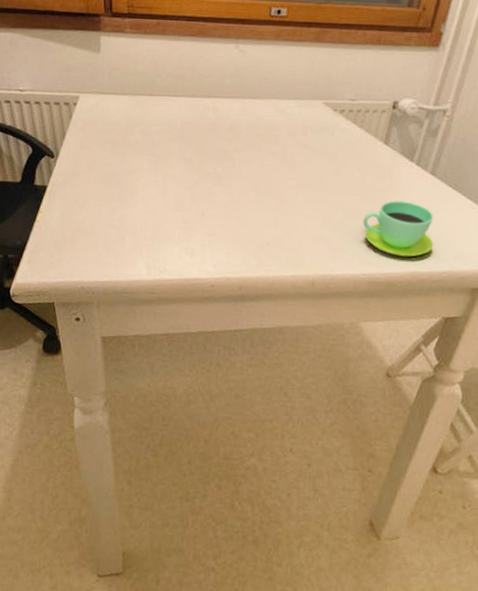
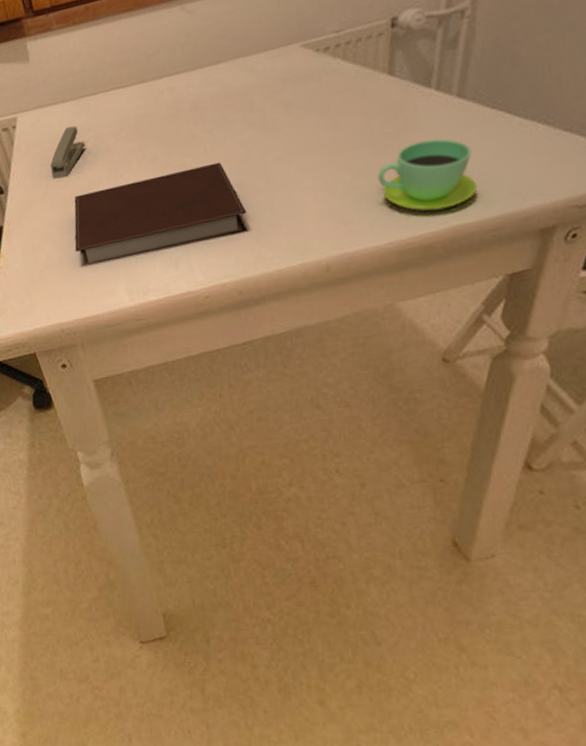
stapler: none [100,116,135,159] -> present [49,126,86,179]
notebook: none [107,175,258,240] -> present [74,162,248,264]

